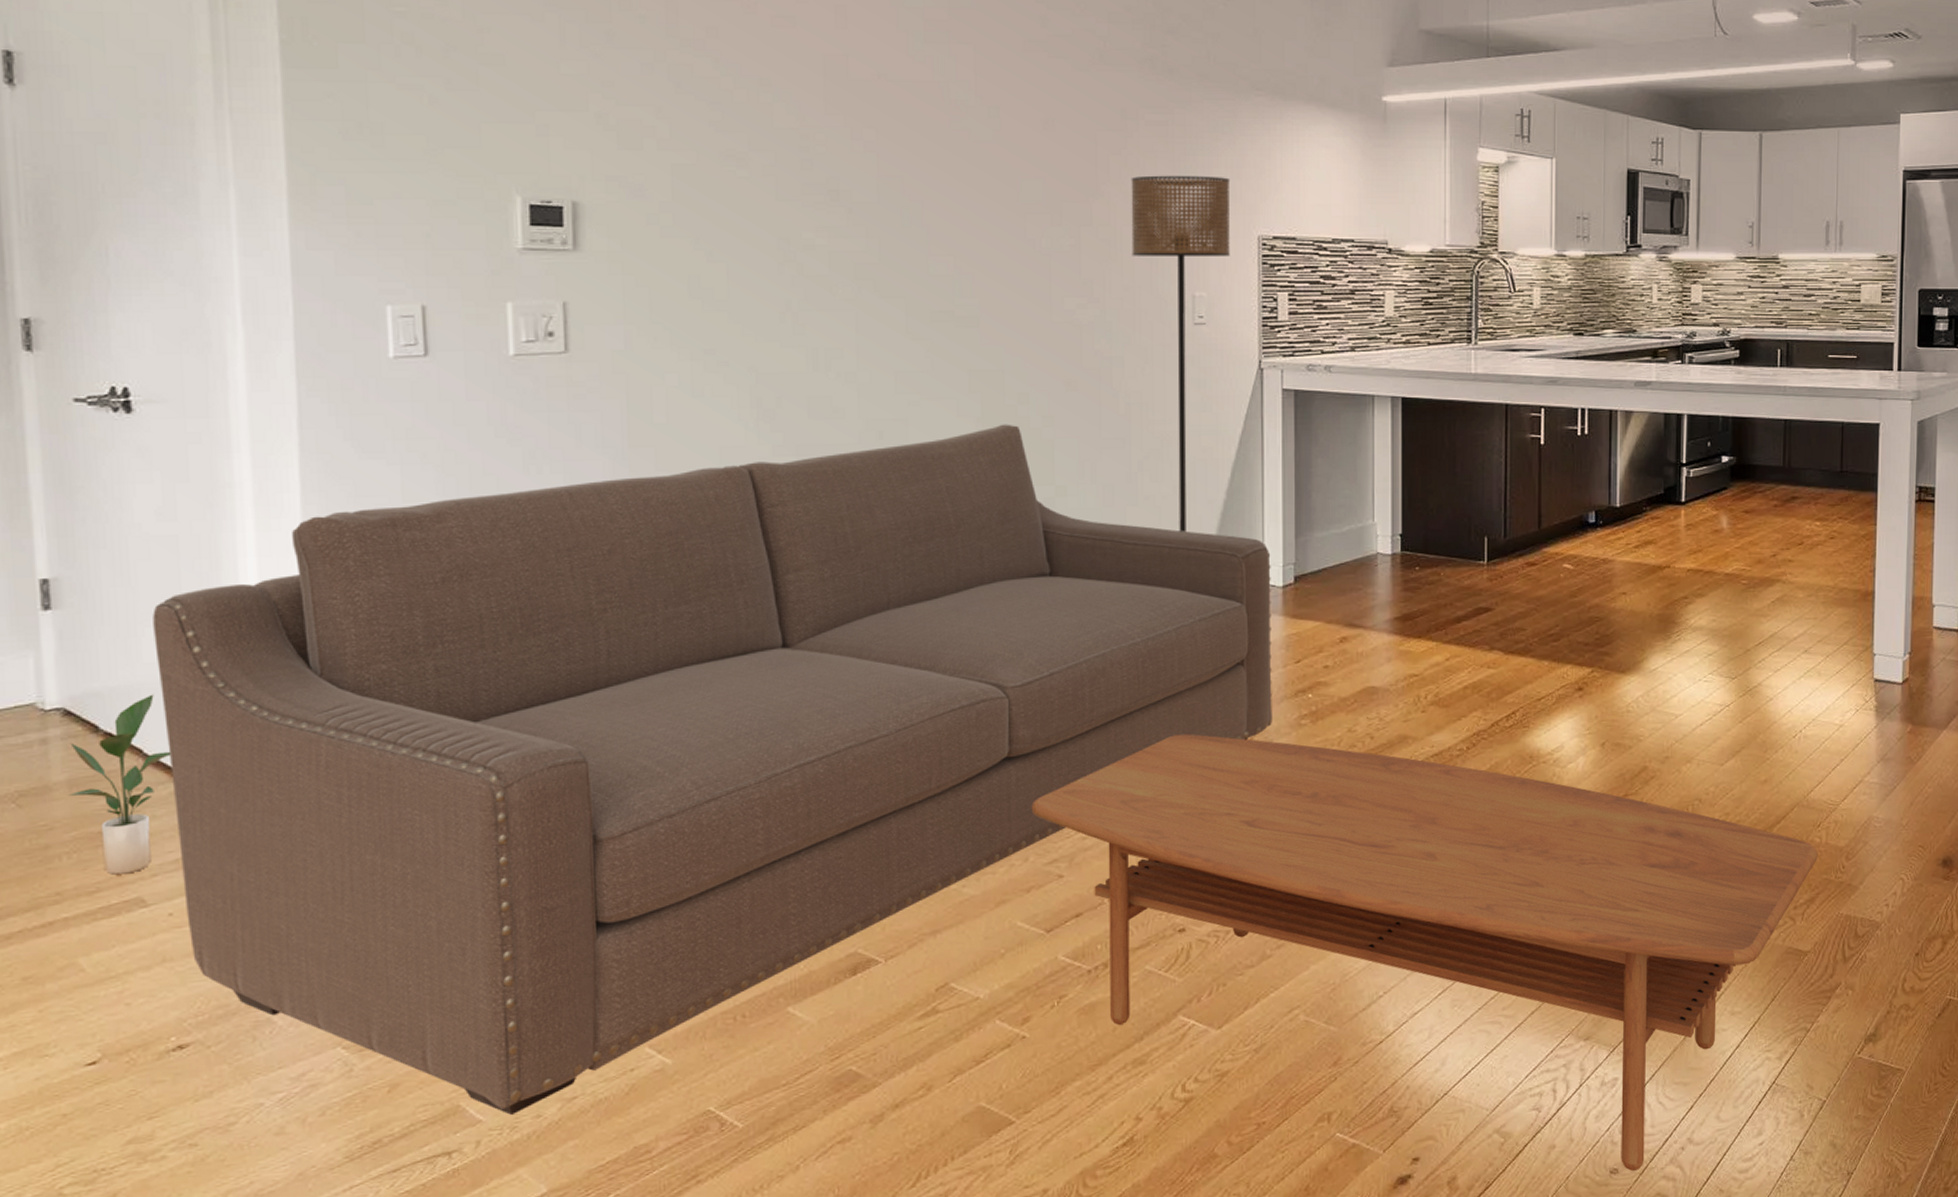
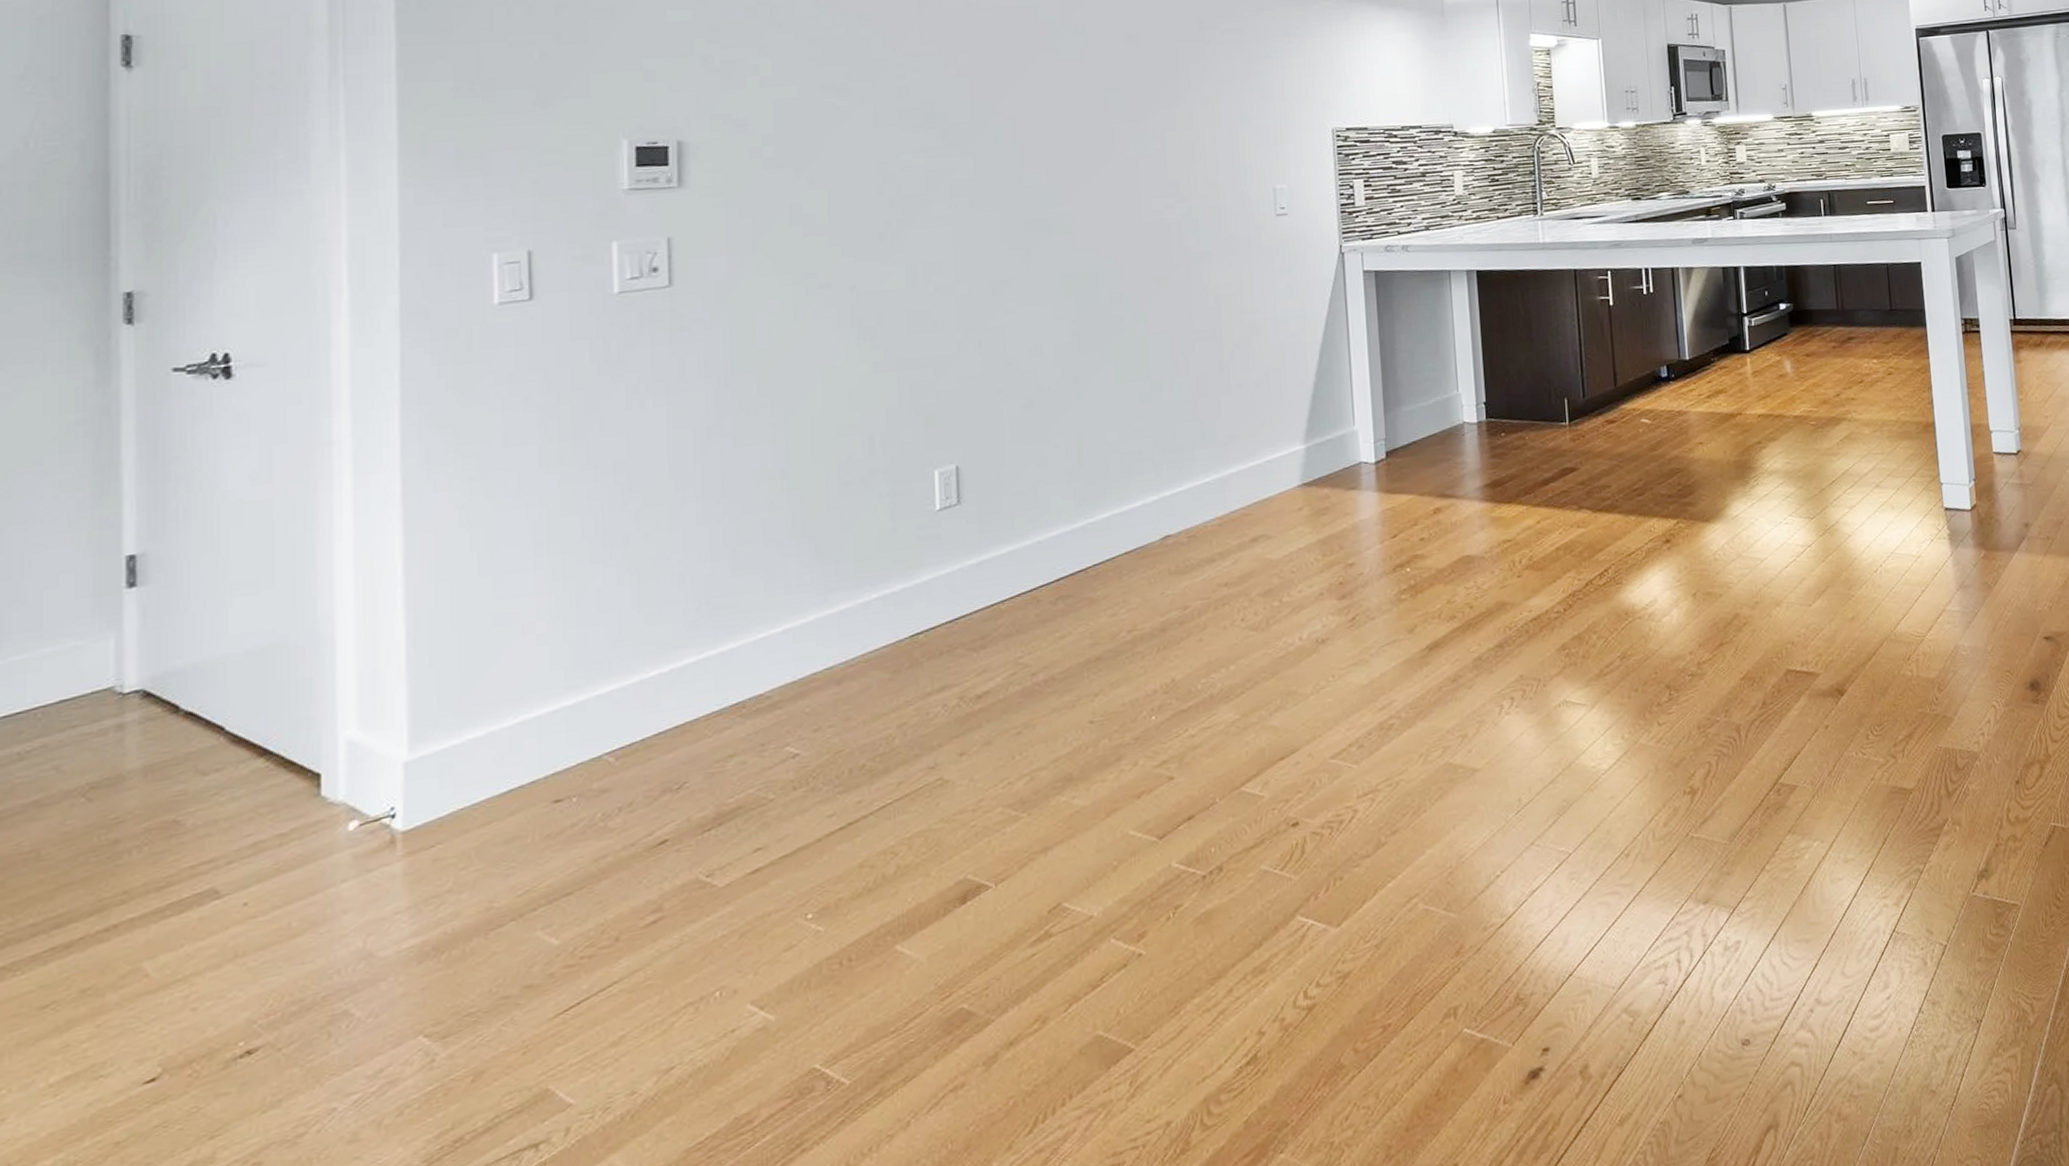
potted plant: present [68,694,172,875] -> none [142,666,255,866]
sofa: present [152,424,1272,1115] -> none [242,324,1373,1095]
coffee table: present [1031,734,1818,1171] -> none [1139,618,1911,1041]
floor lamp: present [1131,175,1231,532] -> none [1210,76,1307,417]

